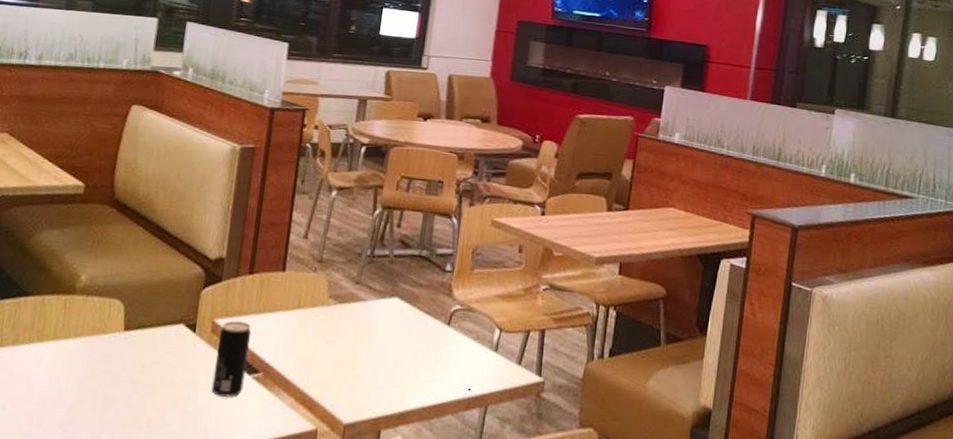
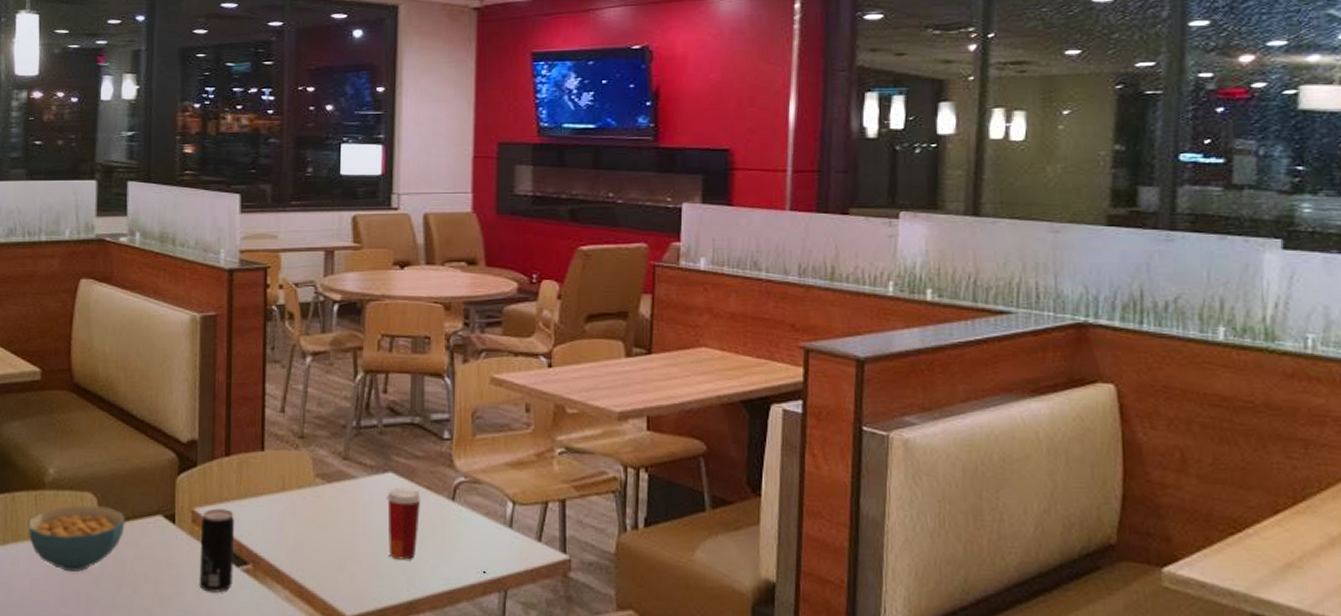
cereal bowl: none [54,310,149,372] -> present [28,504,125,572]
paper cup: none [387,311,422,376] -> present [386,487,423,560]

